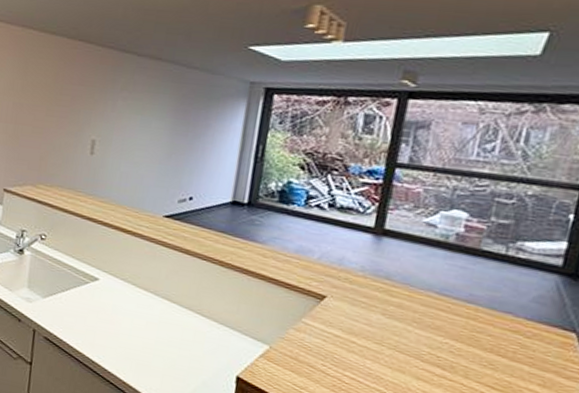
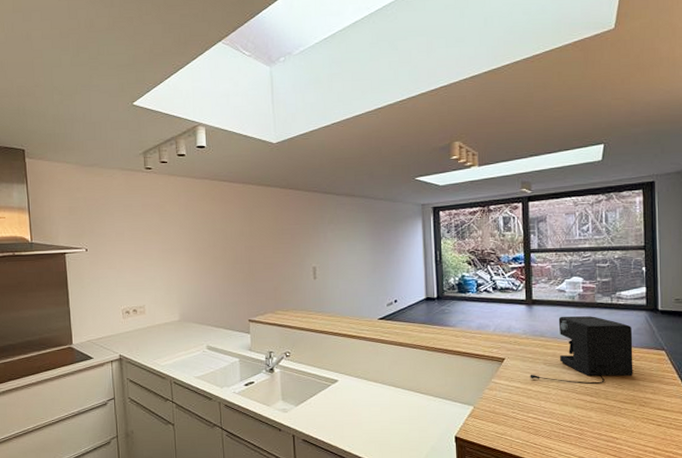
coffee maker: none [357,257,530,357] -> present [530,316,633,384]

